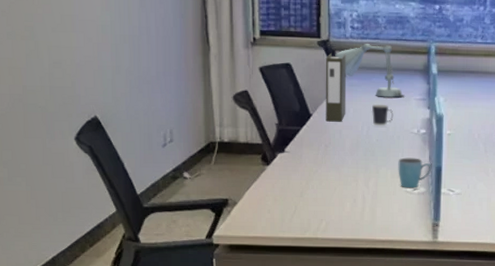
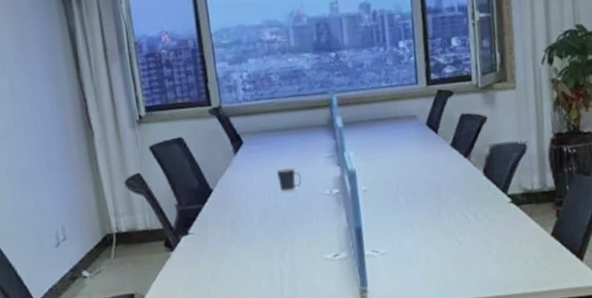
binder: present [325,53,347,122] -> none [219,118,250,195]
desk lamp: present [335,44,405,98] -> none [229,102,311,161]
mug: present [398,157,432,188] -> none [313,221,351,255]

